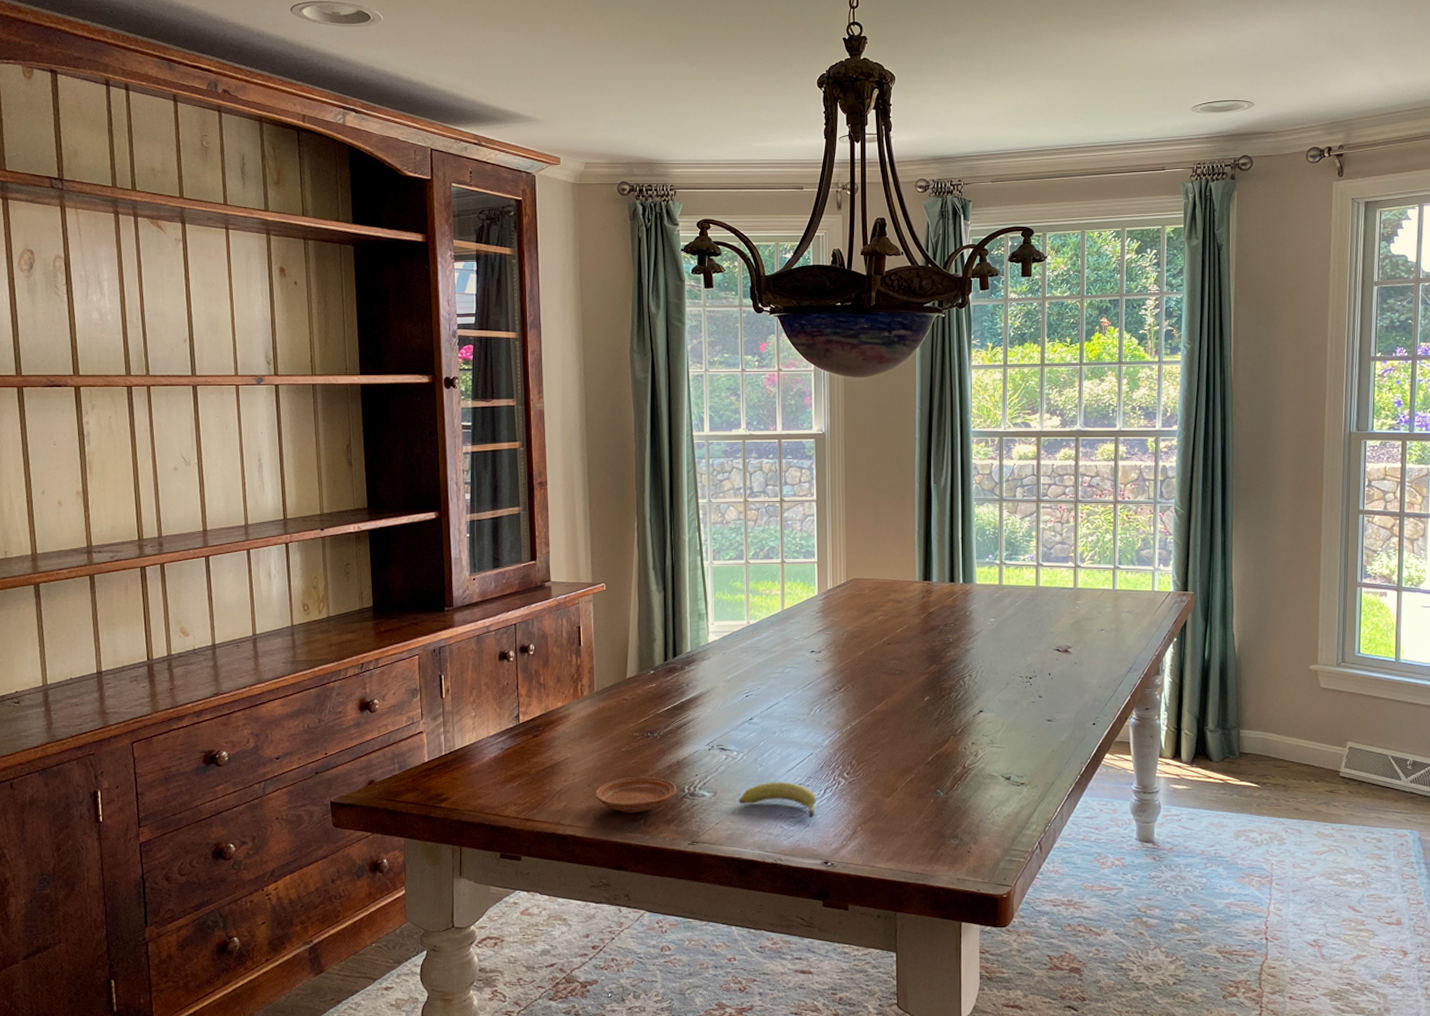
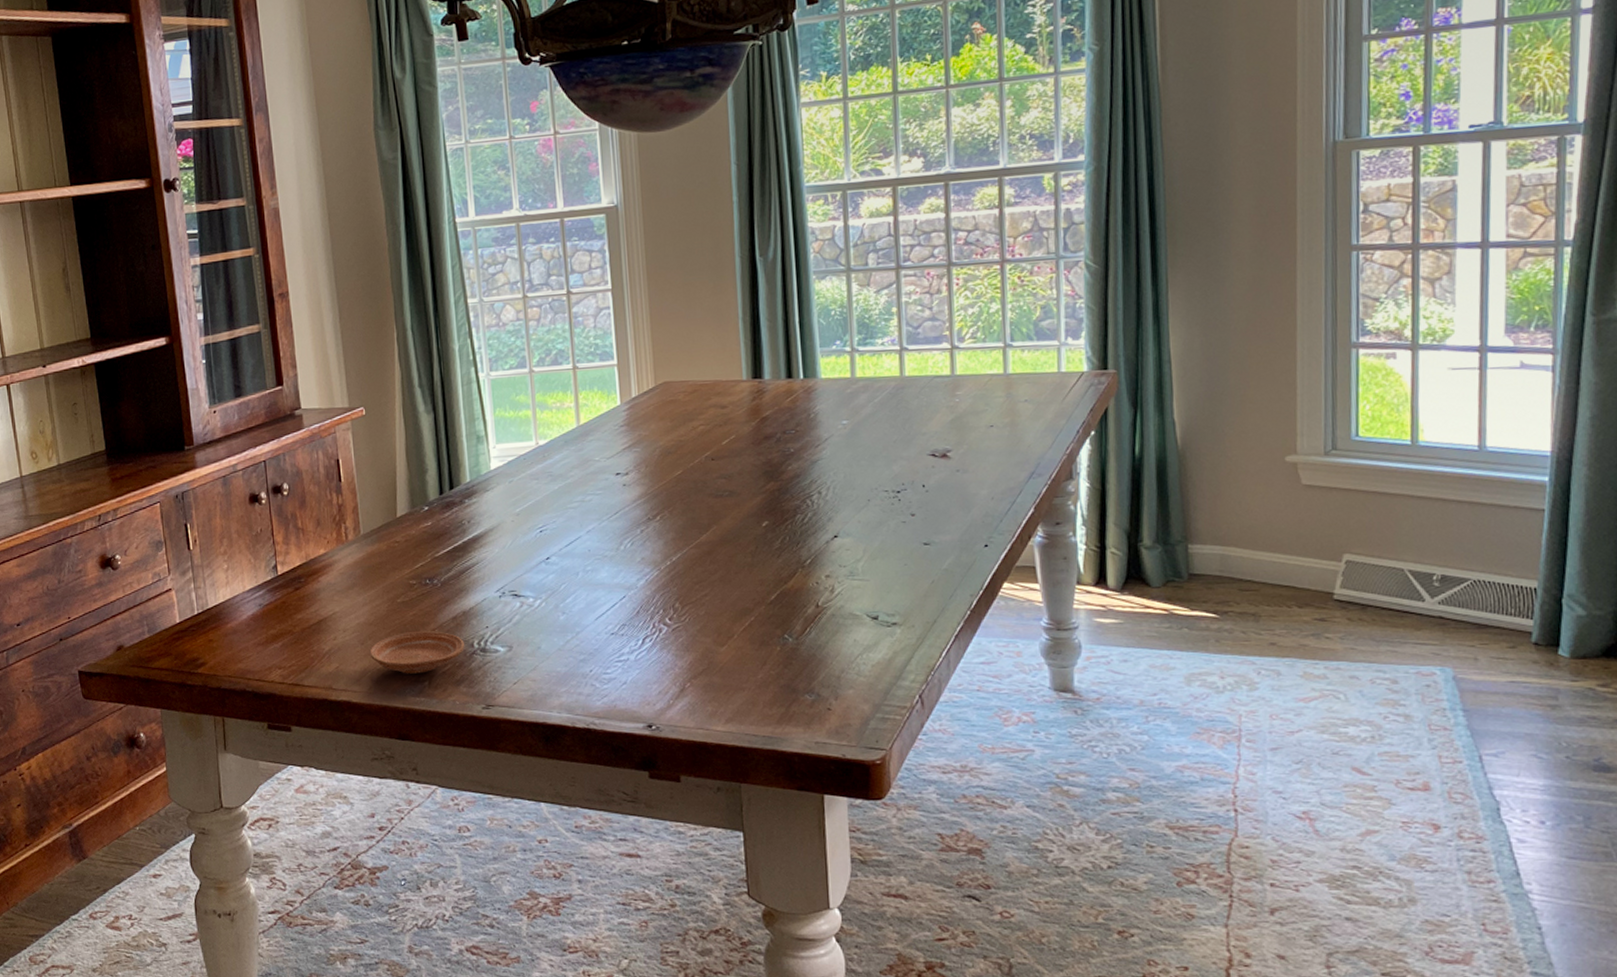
fruit: present [739,782,817,818] -> none [539,631,634,674]

